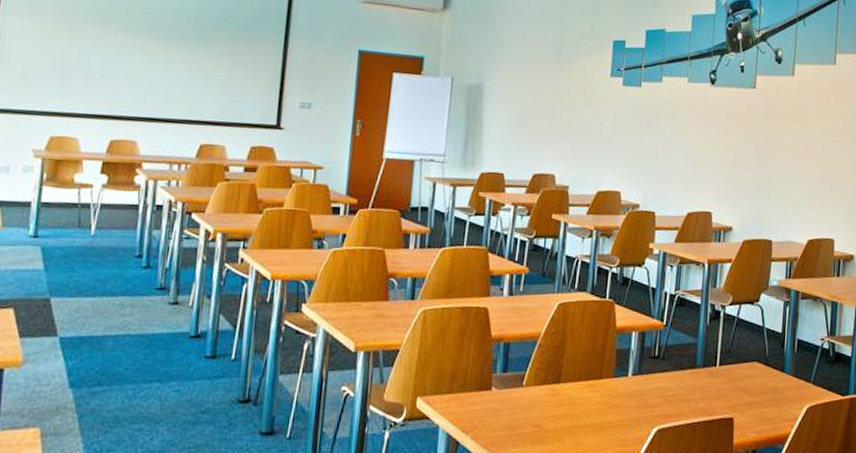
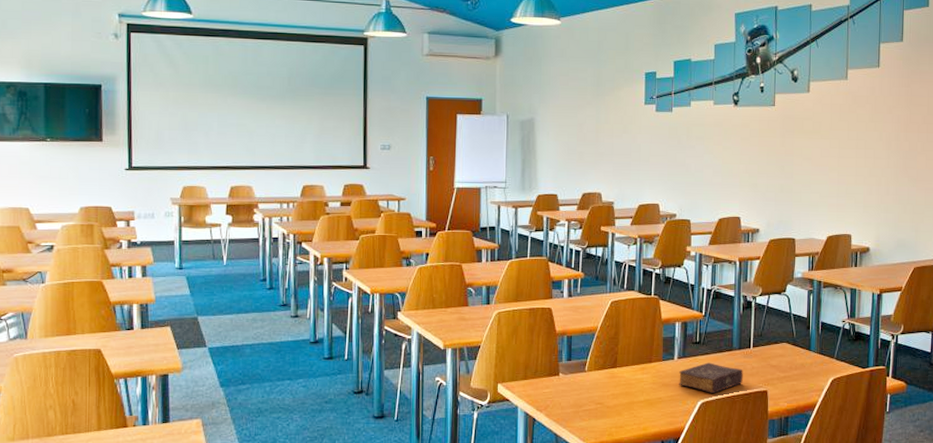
book: none [632,381,707,419] -> present [679,362,743,393]

